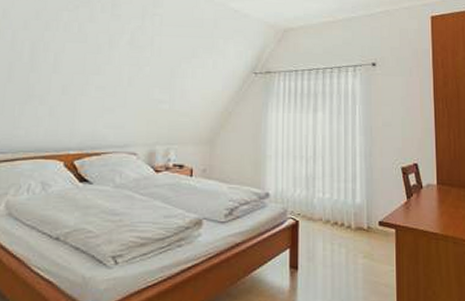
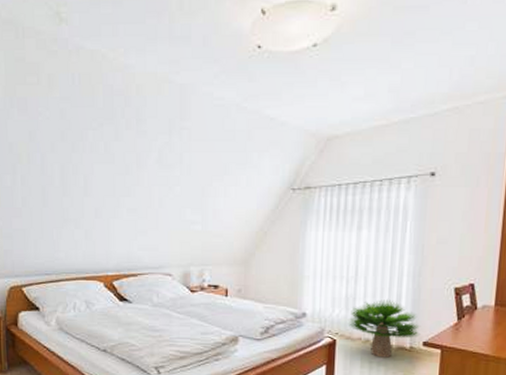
potted plant: none [310,179,376,239] -> present [349,299,421,358]

